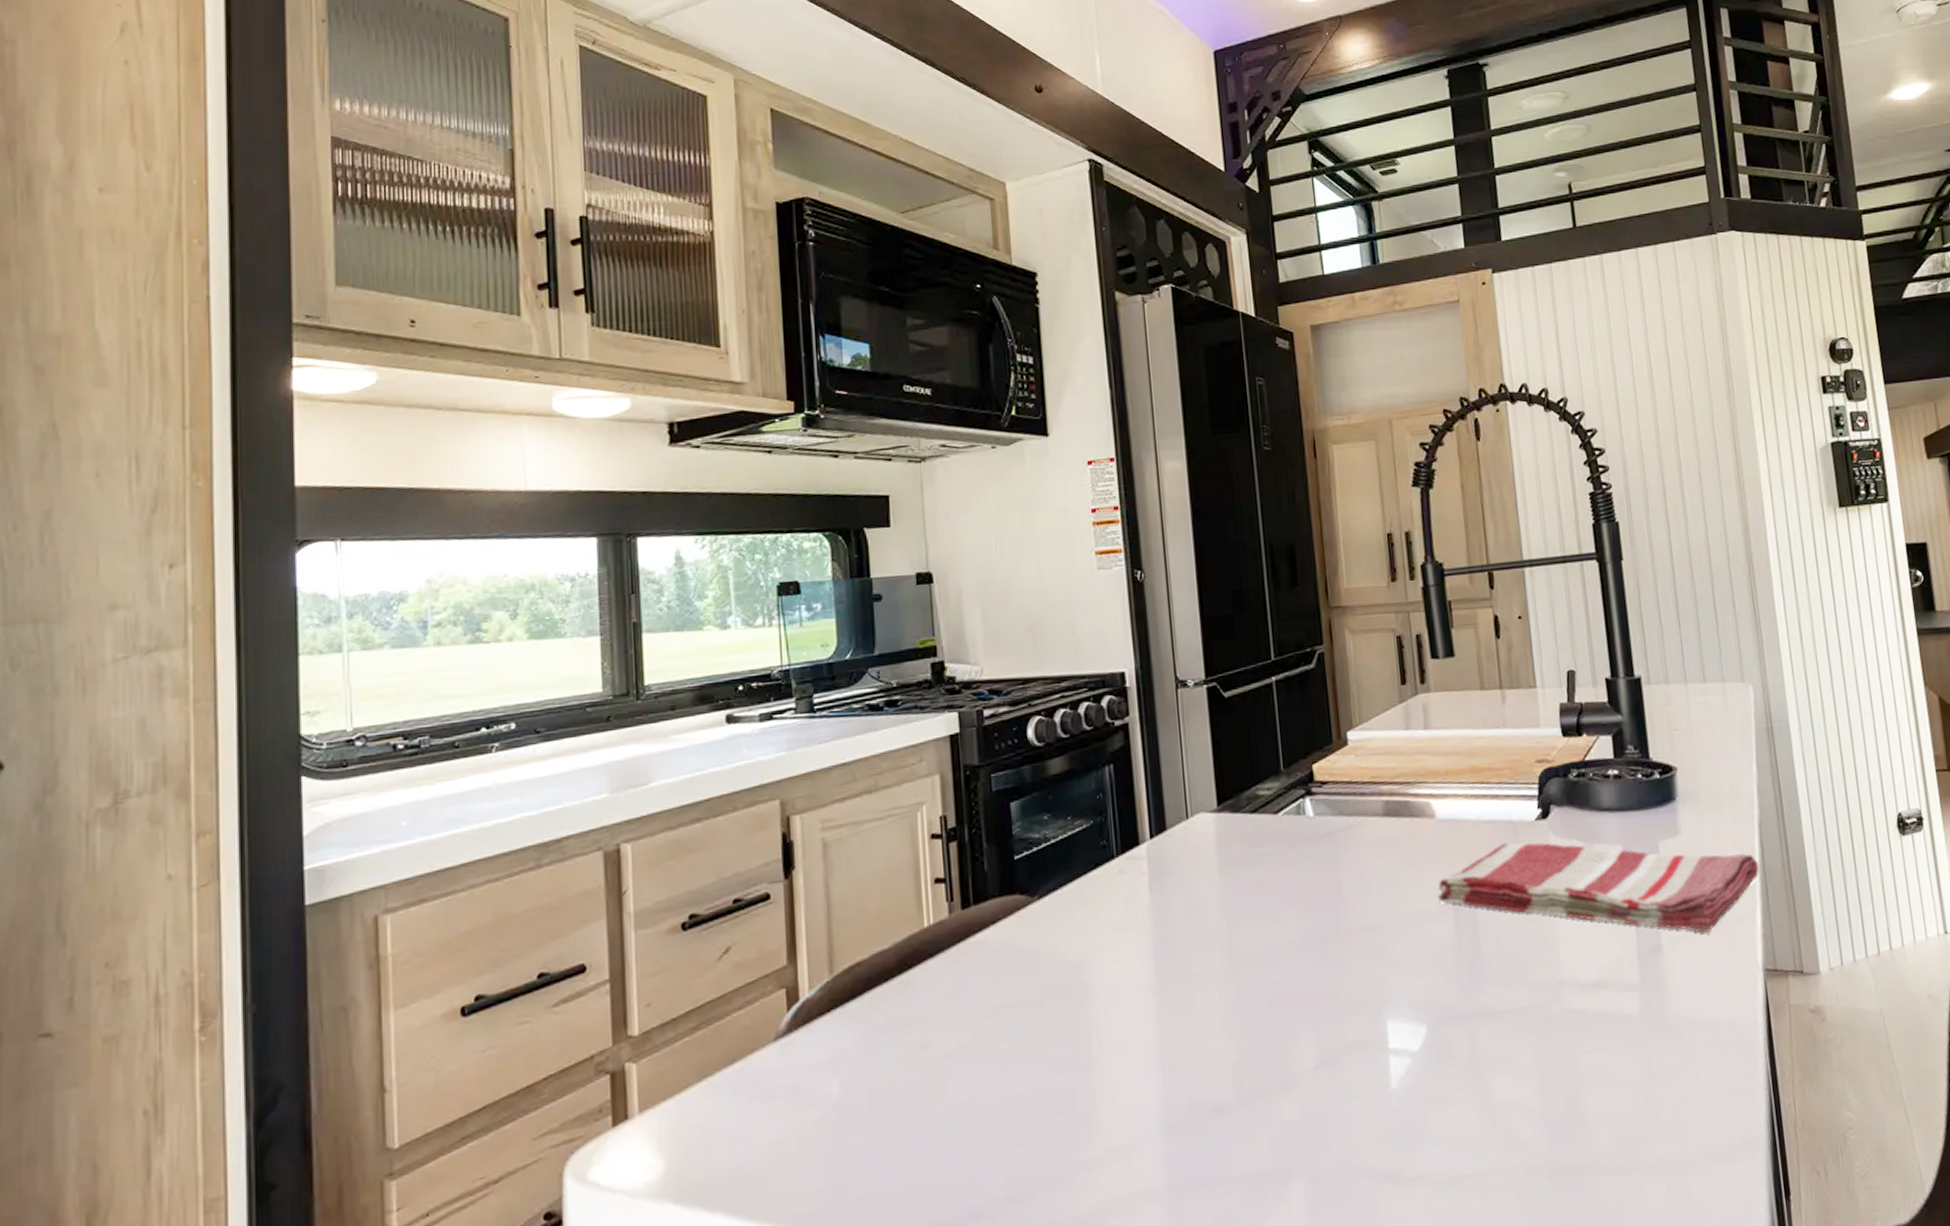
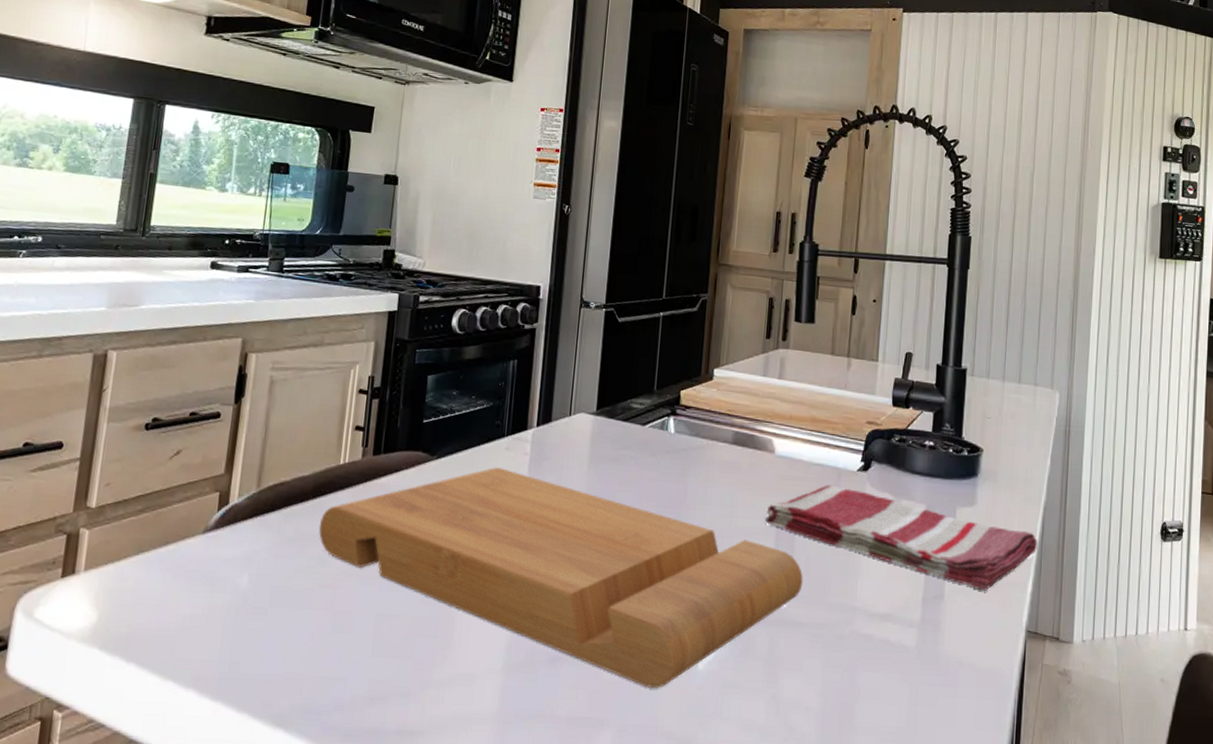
cutting board: none [913,895,1496,1122] -> present [319,467,803,688]

